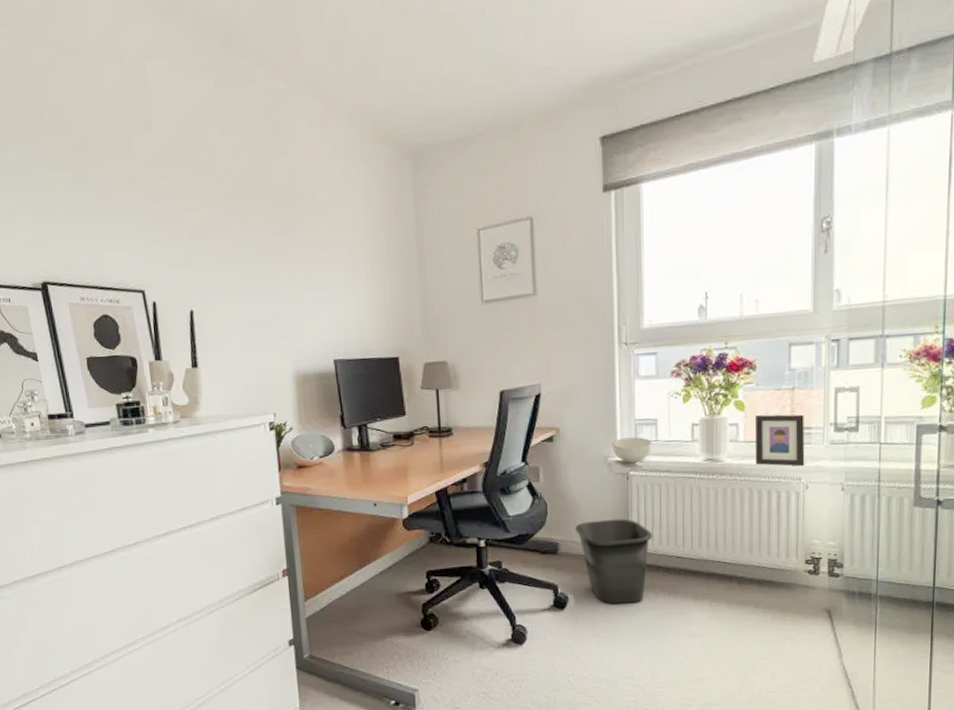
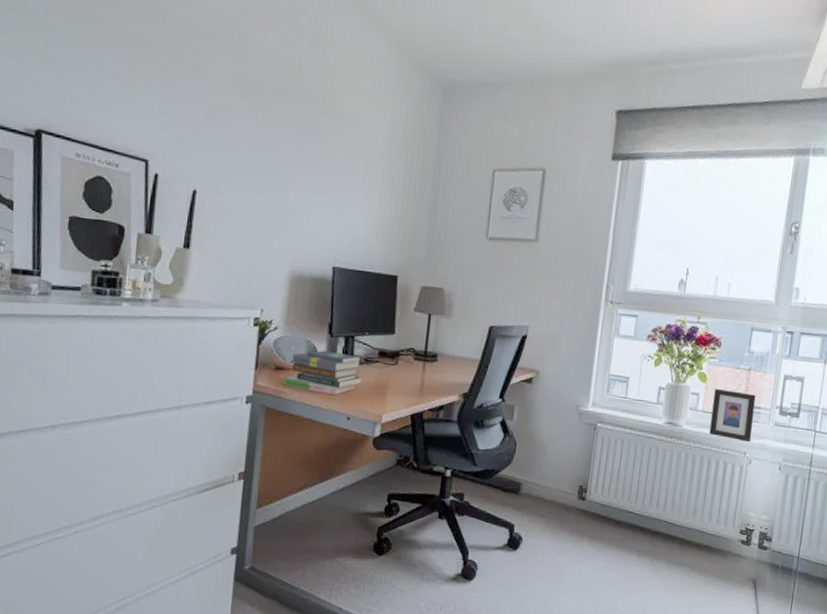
books: none [307,442,381,485] -> present [283,350,362,396]
waste bin: present [575,518,652,604] -> none [539,465,609,552]
bowl: present [612,437,652,464] -> none [585,390,622,416]

